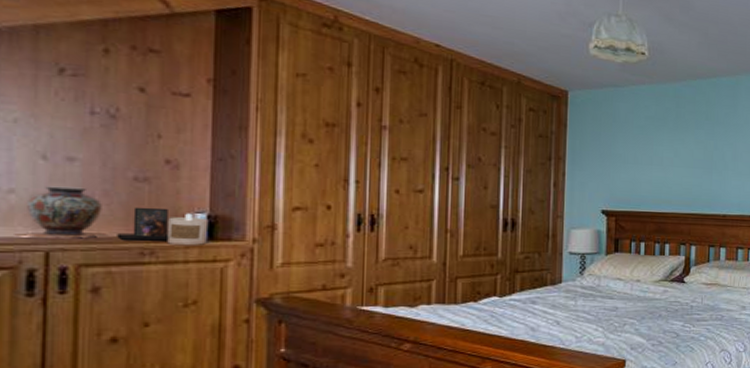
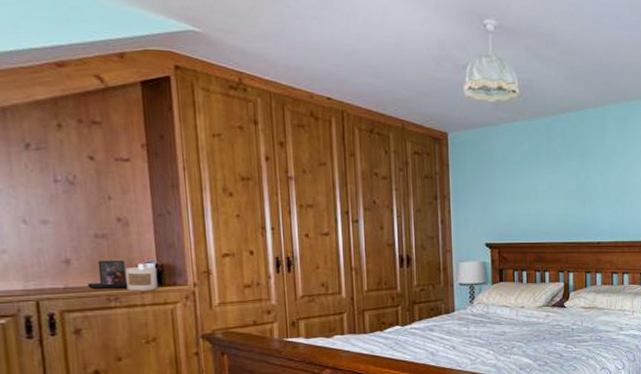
decorative vase: present [14,186,107,239] -> none [11,245,80,290]

